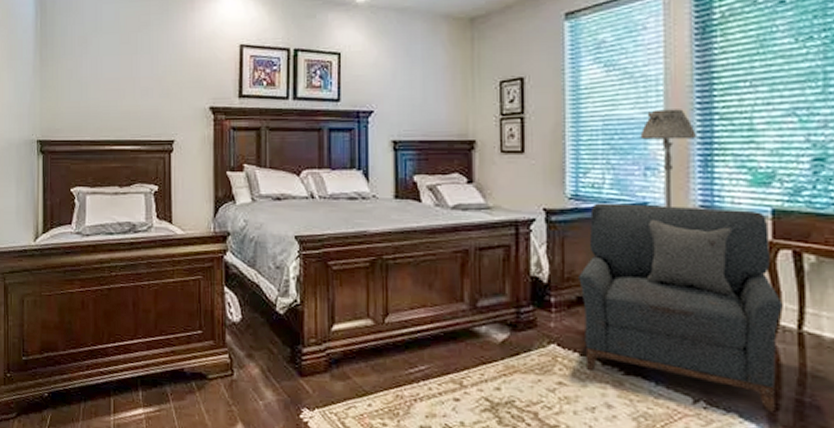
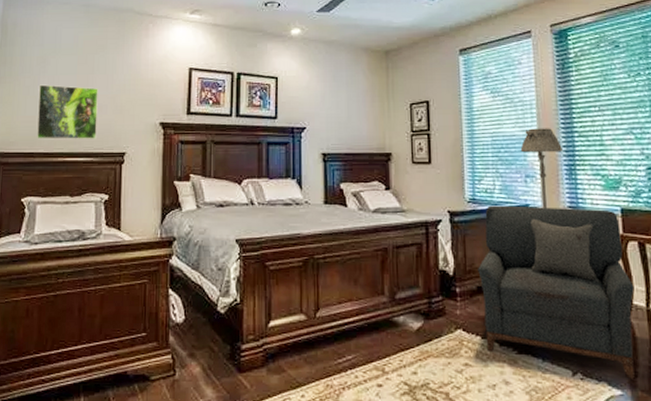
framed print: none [81,67,143,126] -> present [37,84,98,140]

